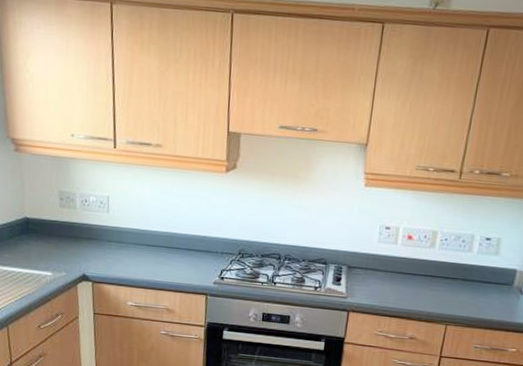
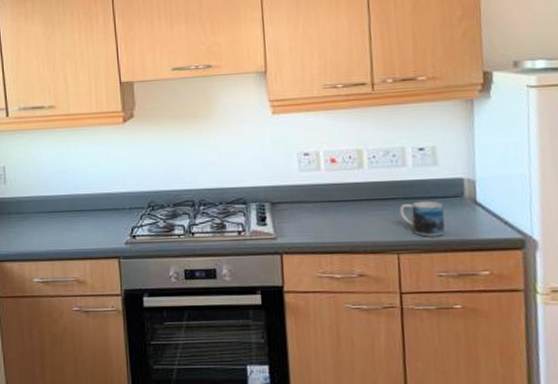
mug: none [456,283,494,316] -> present [400,200,445,237]

